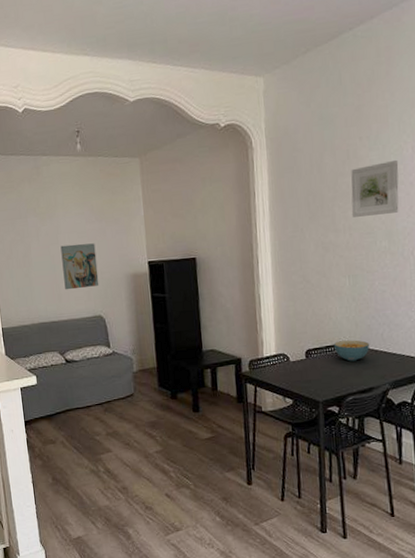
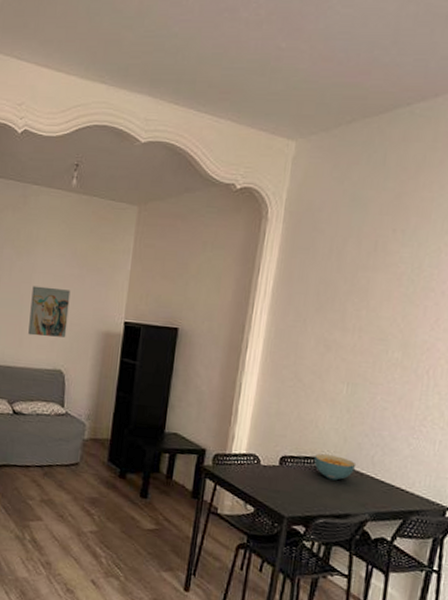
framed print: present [351,159,399,217] -> none [365,262,434,323]

